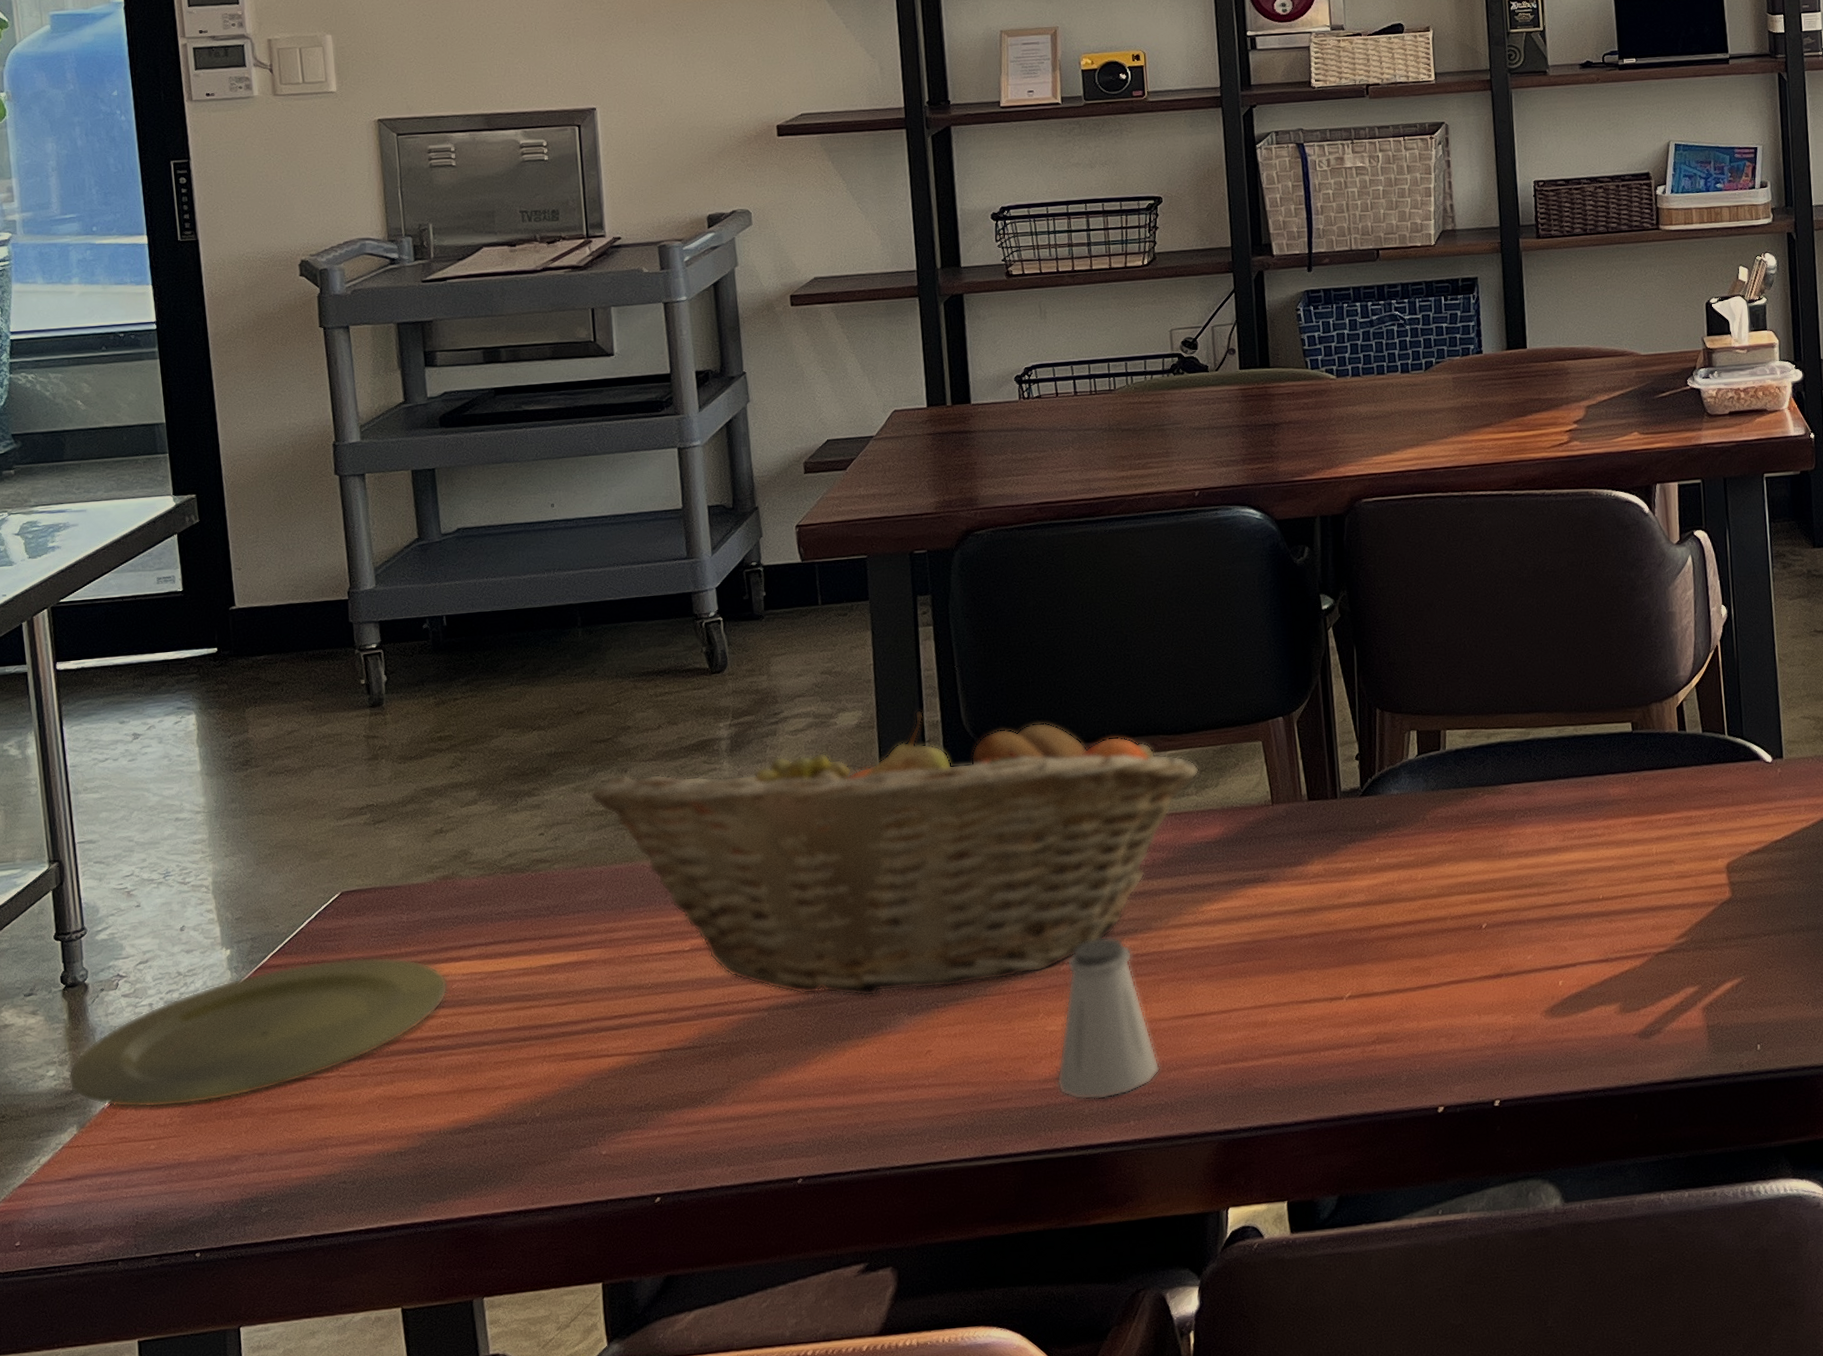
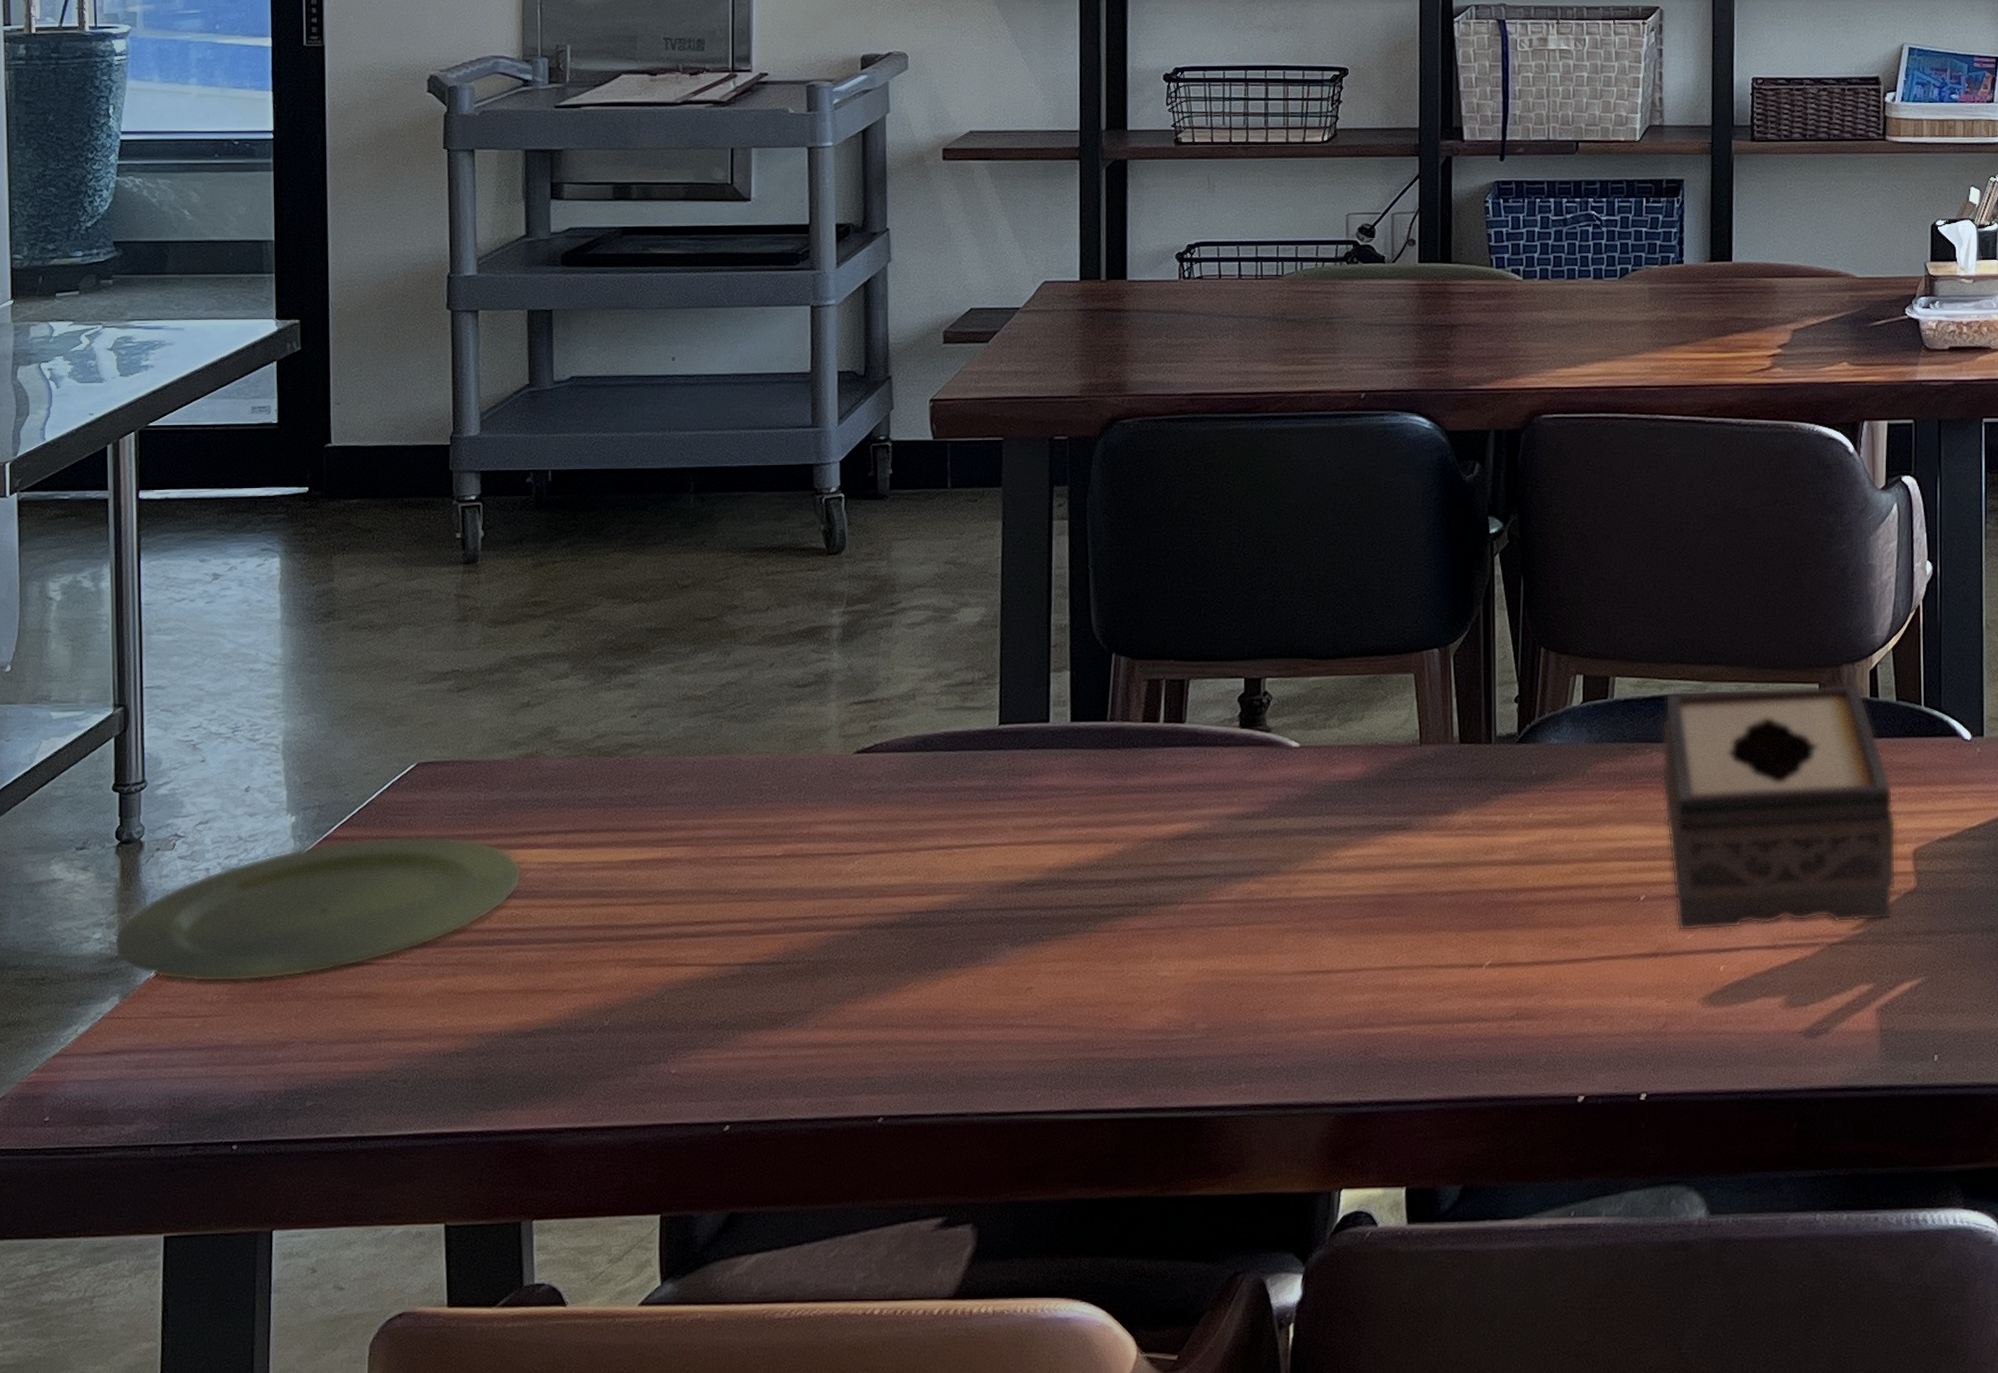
fruit basket: present [590,710,1199,997] -> none [689,611,1344,922]
saltshaker: present [1056,936,1160,1100] -> none [1165,877,1278,1057]
tissue box: none [1491,720,1713,953] -> present [1661,684,1897,931]

